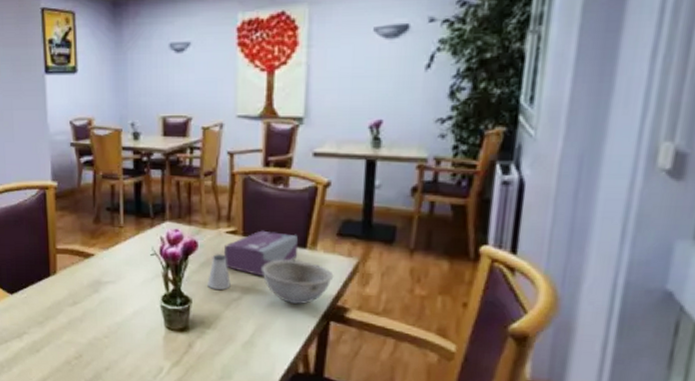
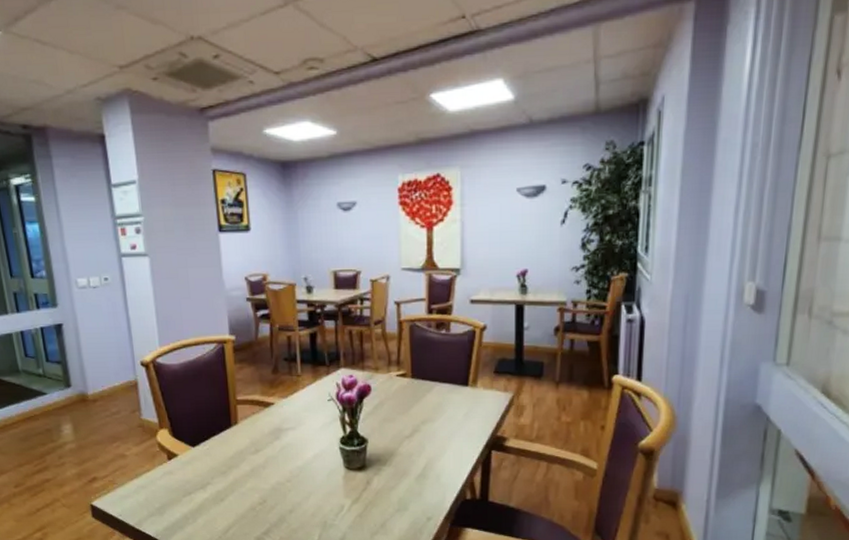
saltshaker: present [207,254,231,291] -> none [381,396,403,430]
tissue box: present [224,230,298,277] -> none [396,372,461,414]
bowl: present [262,259,334,304] -> none [430,397,493,437]

